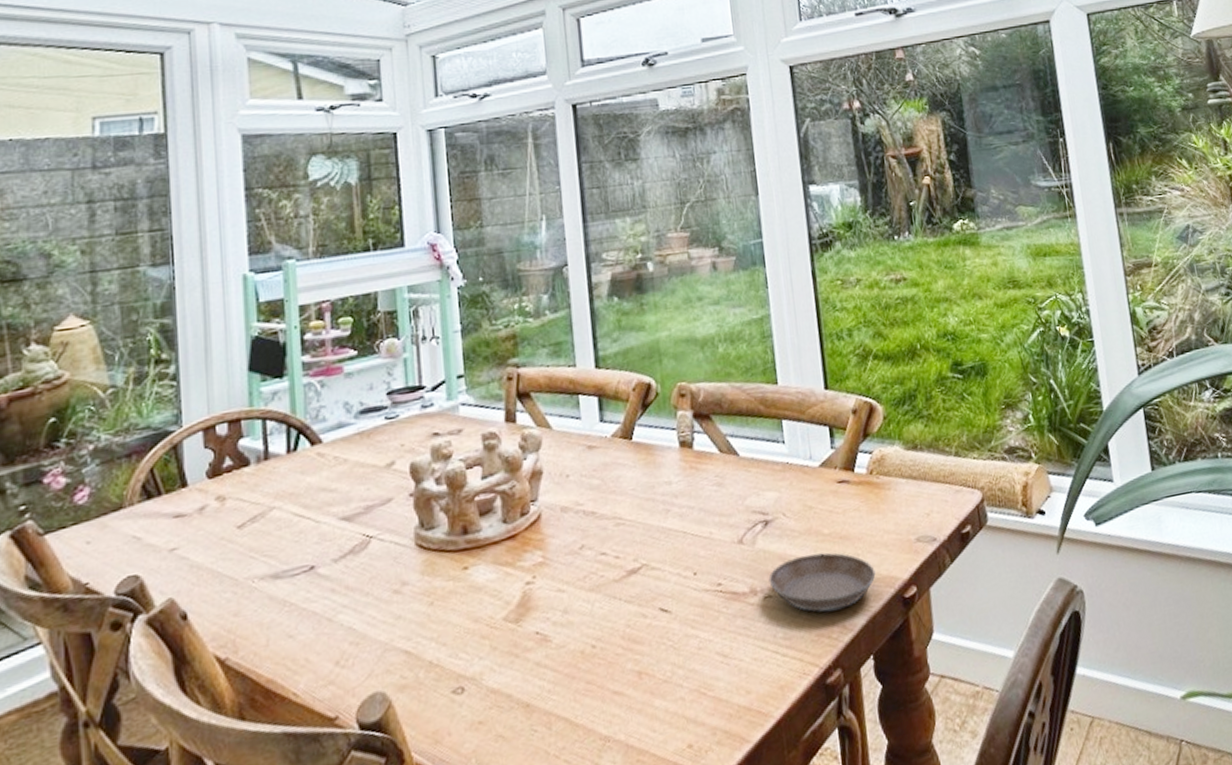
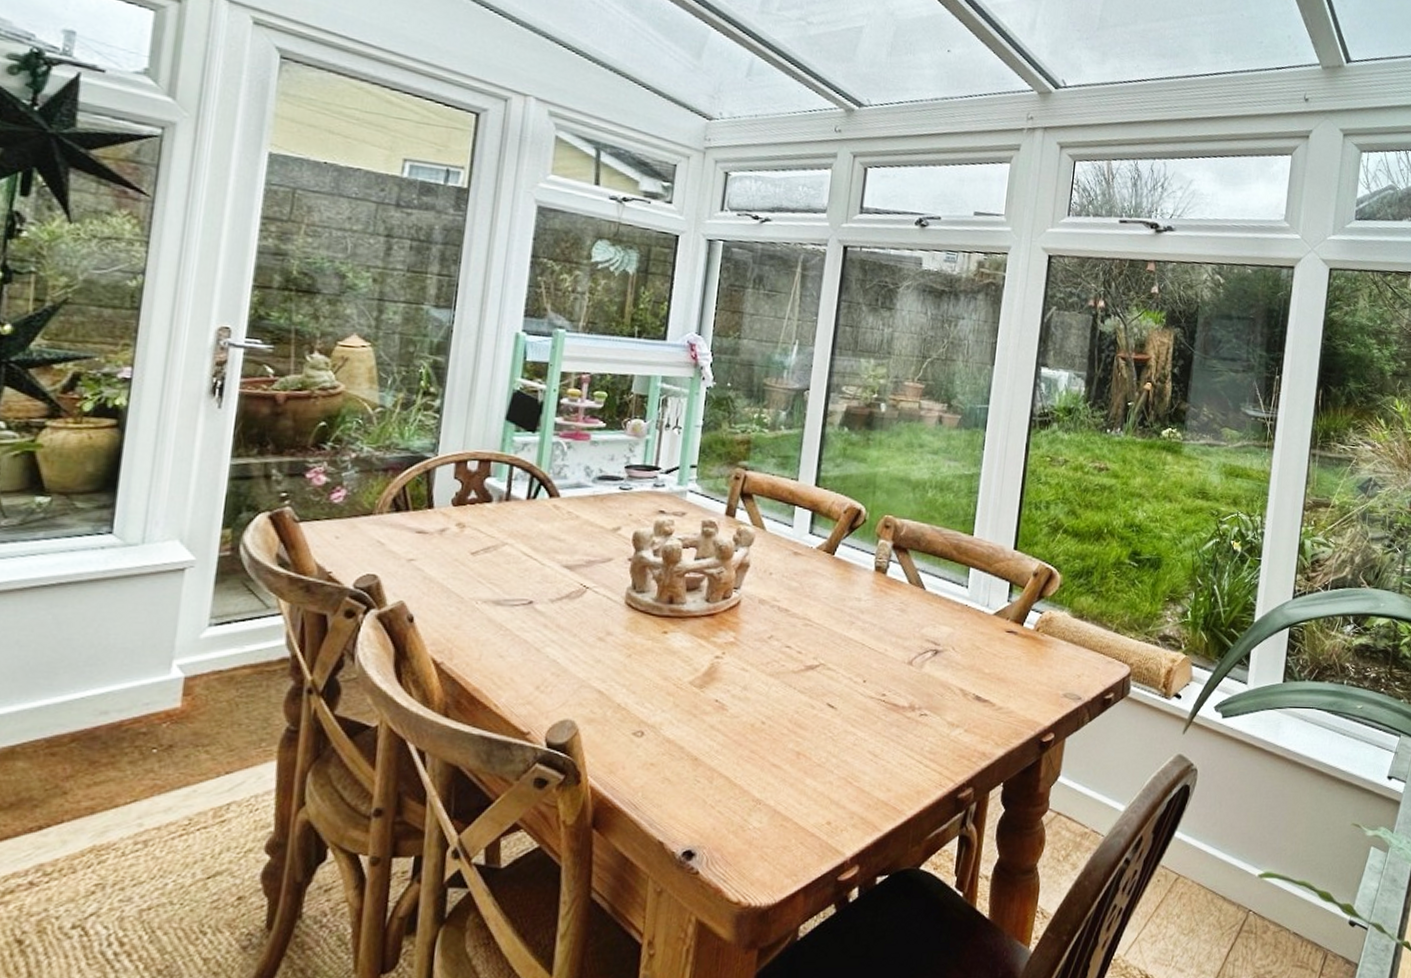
saucer: present [768,552,876,613] -> none [927,686,1022,739]

